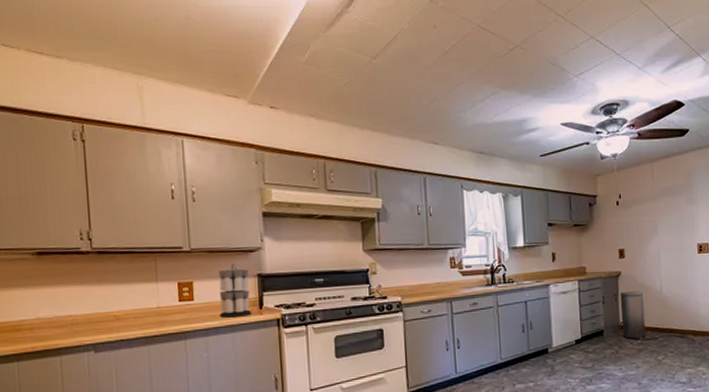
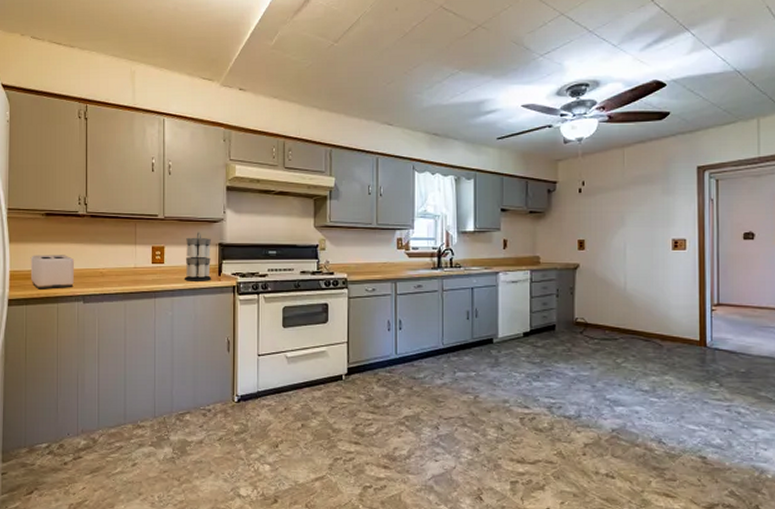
toaster: none [19,299,81,342] -> present [30,255,74,289]
pedal bin: present [620,291,646,341] -> none [576,285,604,340]

